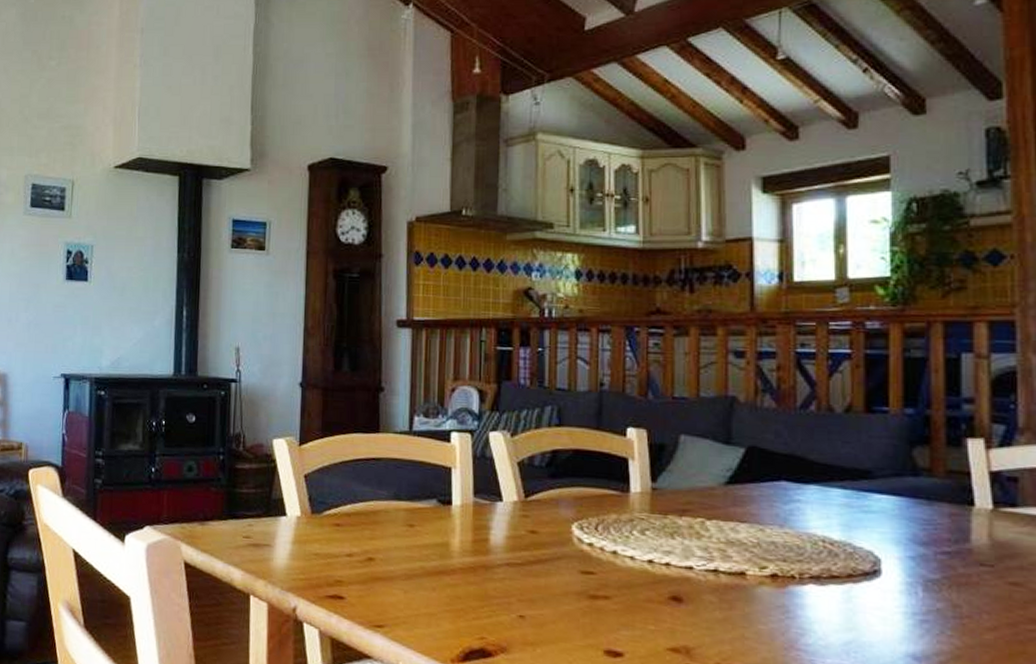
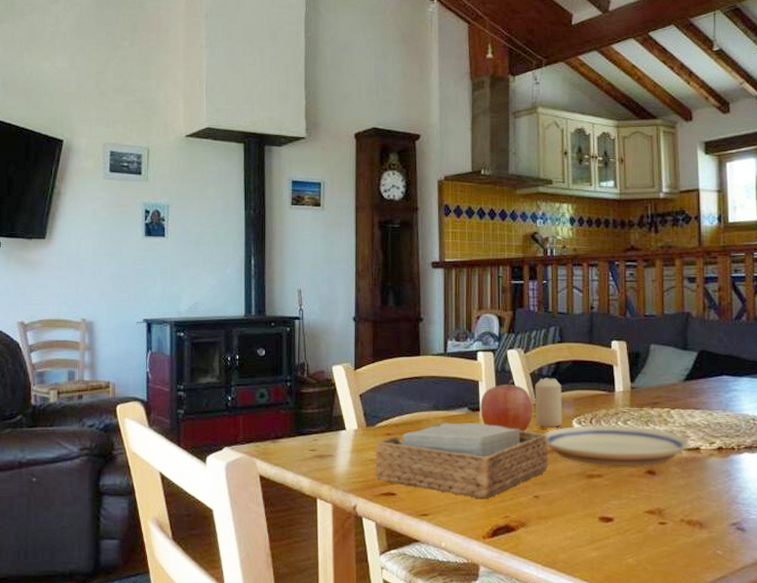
napkin holder: none [320,516,539,614] -> present [375,423,548,499]
fruit: none [452,468,521,534] -> present [480,379,534,432]
candle: none [523,468,559,532] -> present [535,377,562,427]
plate: none [534,532,731,590] -> present [544,424,690,466]

